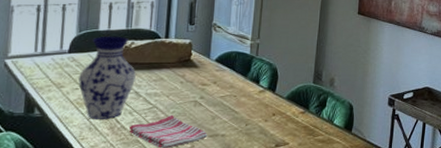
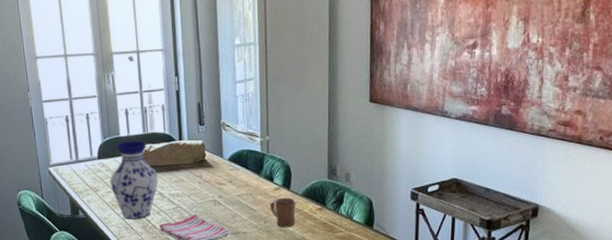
mug: none [252,100,280,130] -> present [270,197,297,228]

